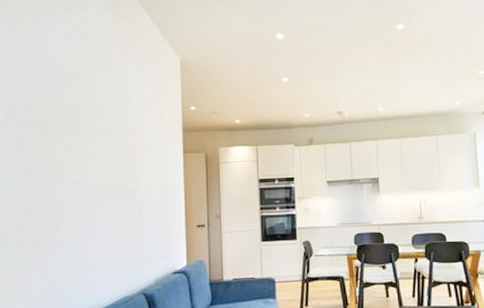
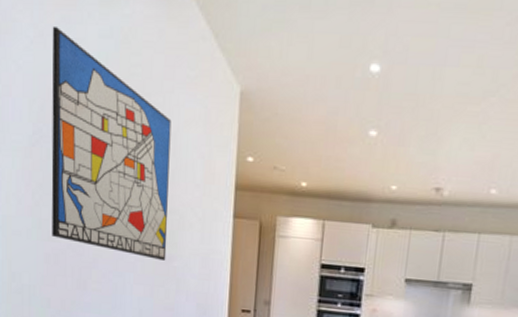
wall art: none [24,30,128,195] -> present [51,25,172,260]

